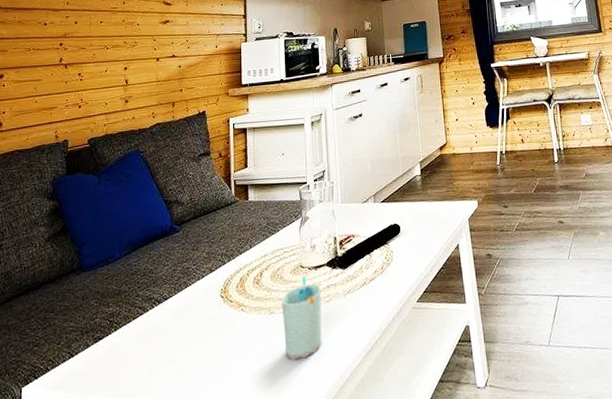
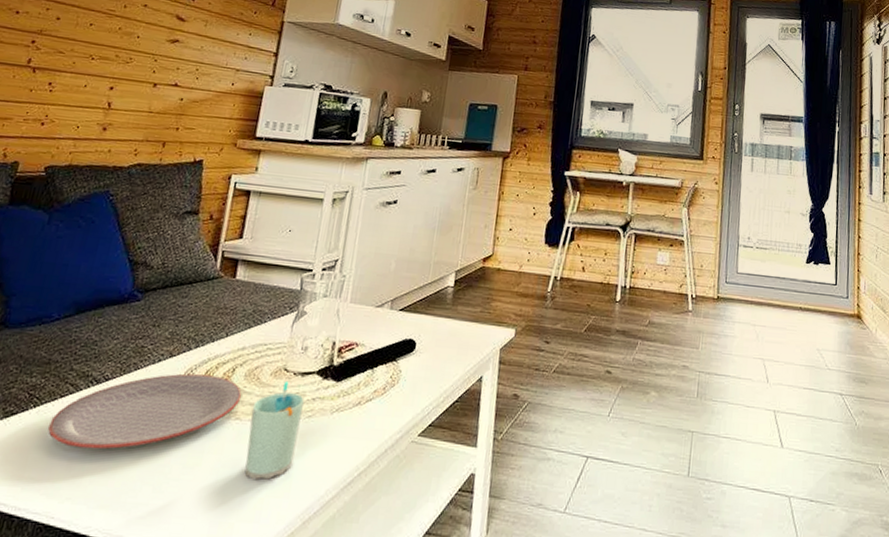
plate: none [129,281,271,358] -> present [48,373,241,450]

